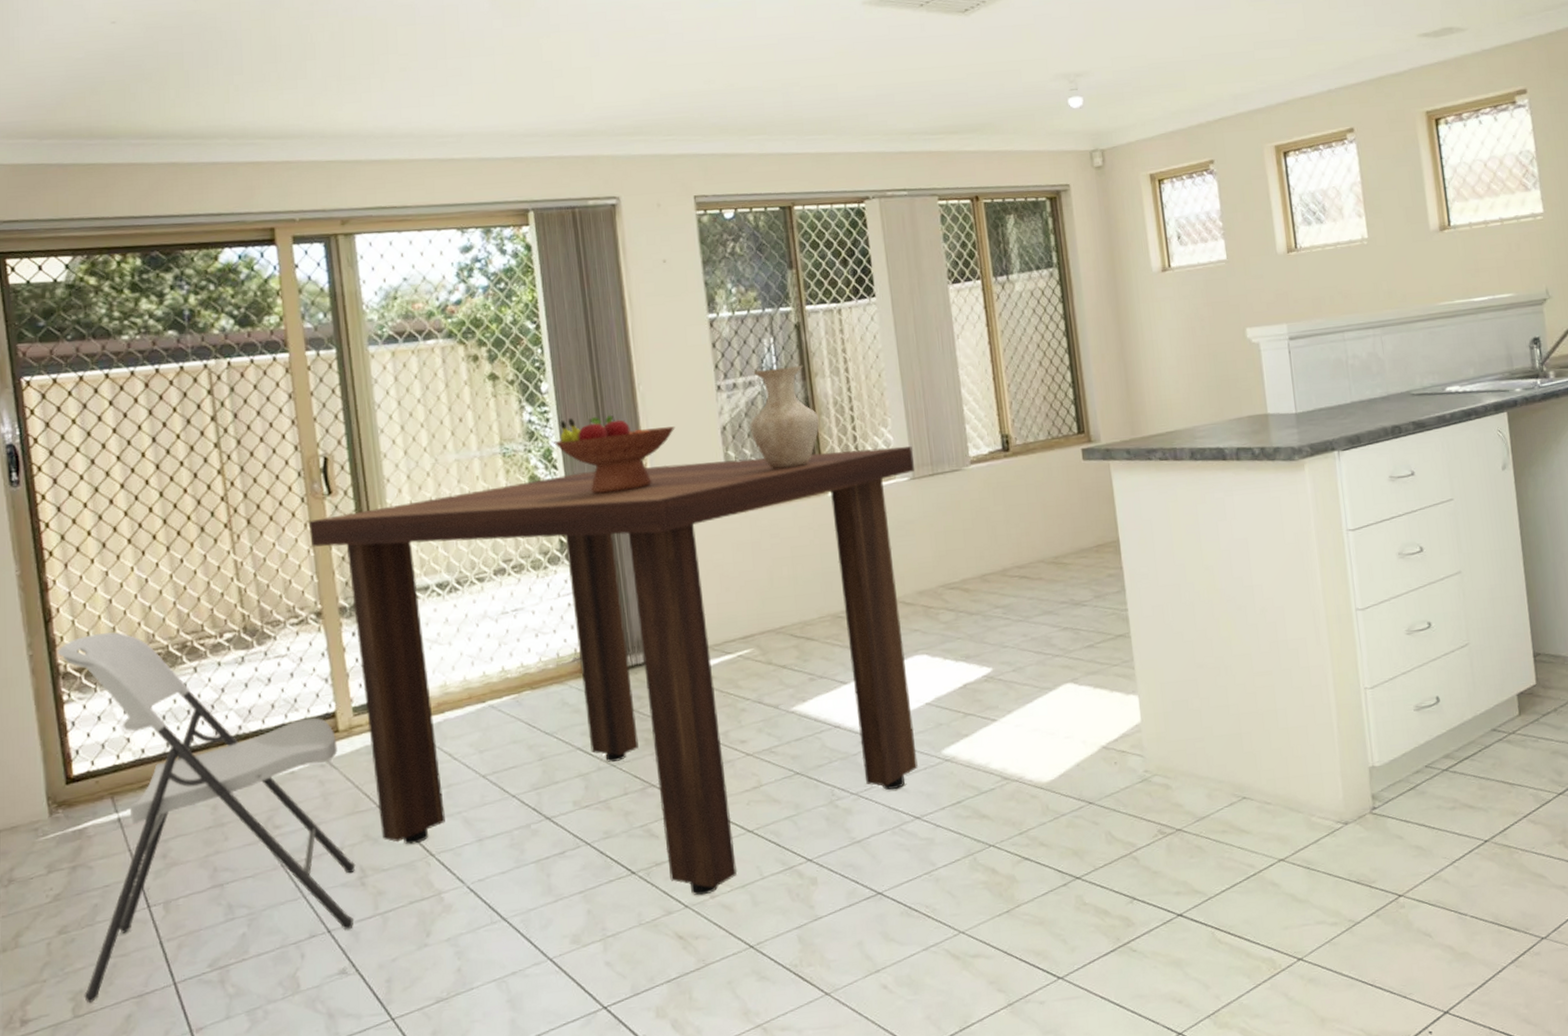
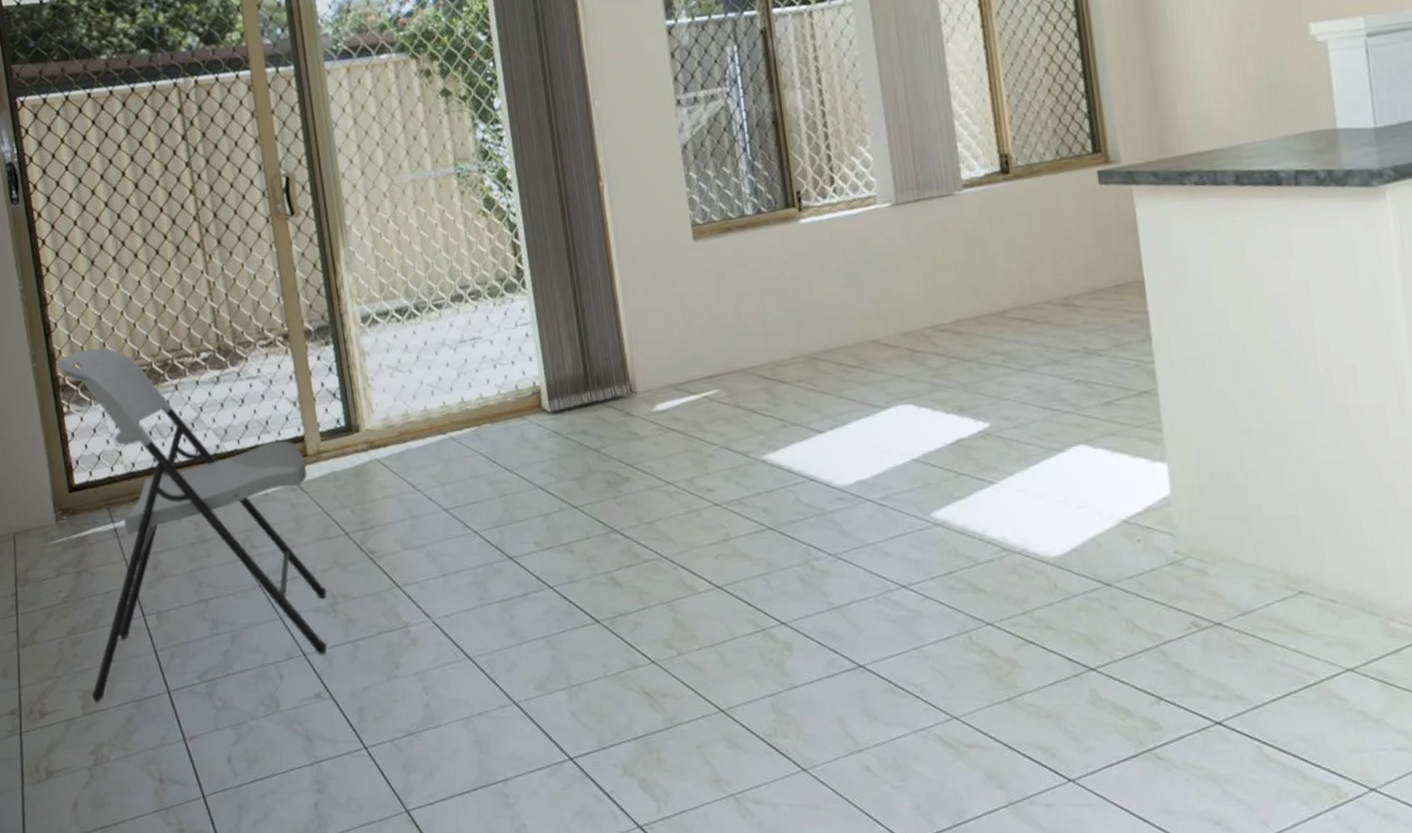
dining table: present [308,446,918,896] -> none [273,167,904,652]
fruit bowl: present [554,414,675,494] -> none [508,132,633,218]
vase: present [749,364,820,469] -> none [712,75,790,193]

